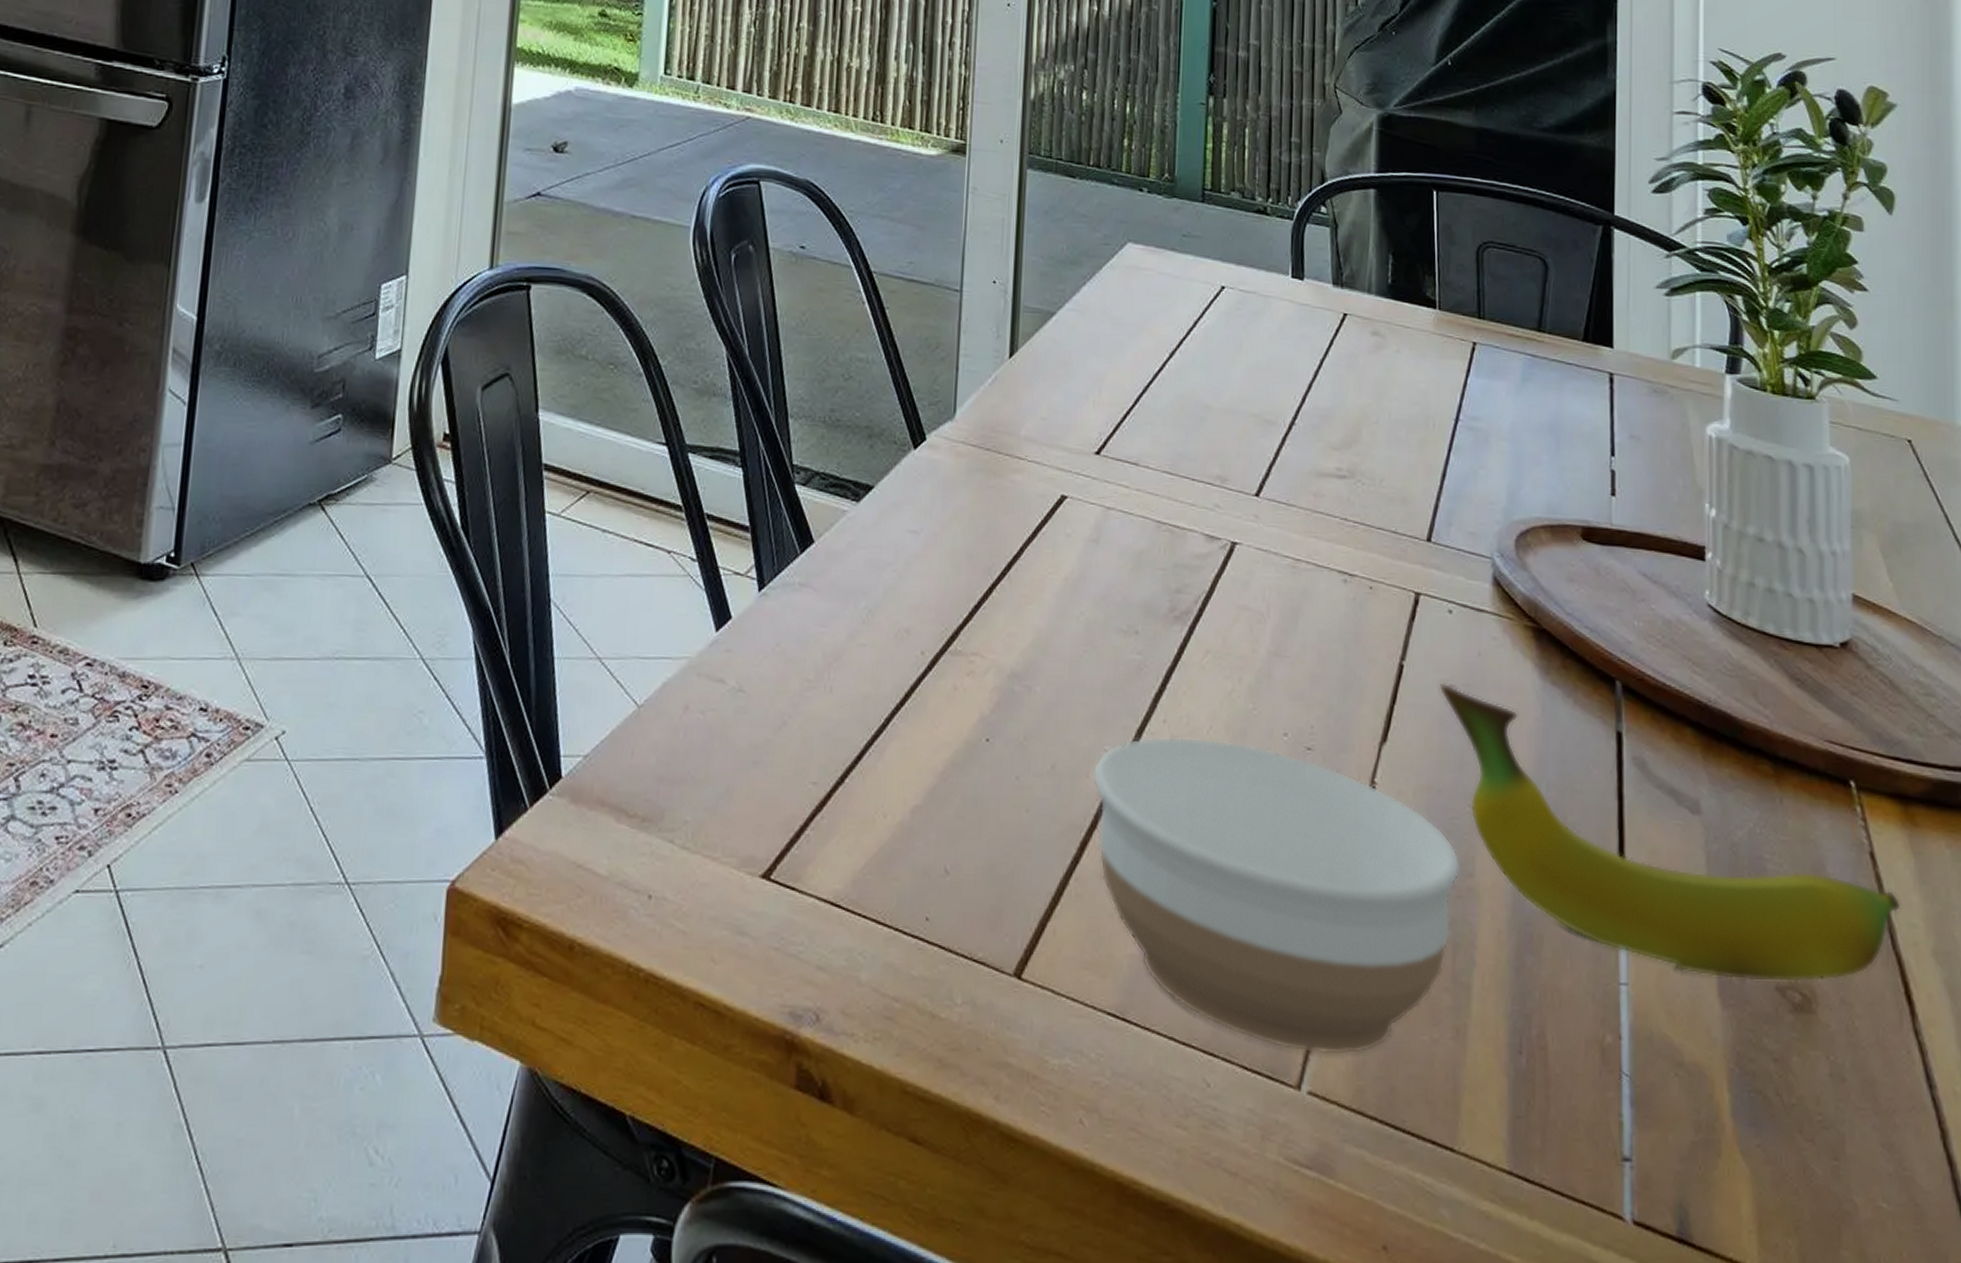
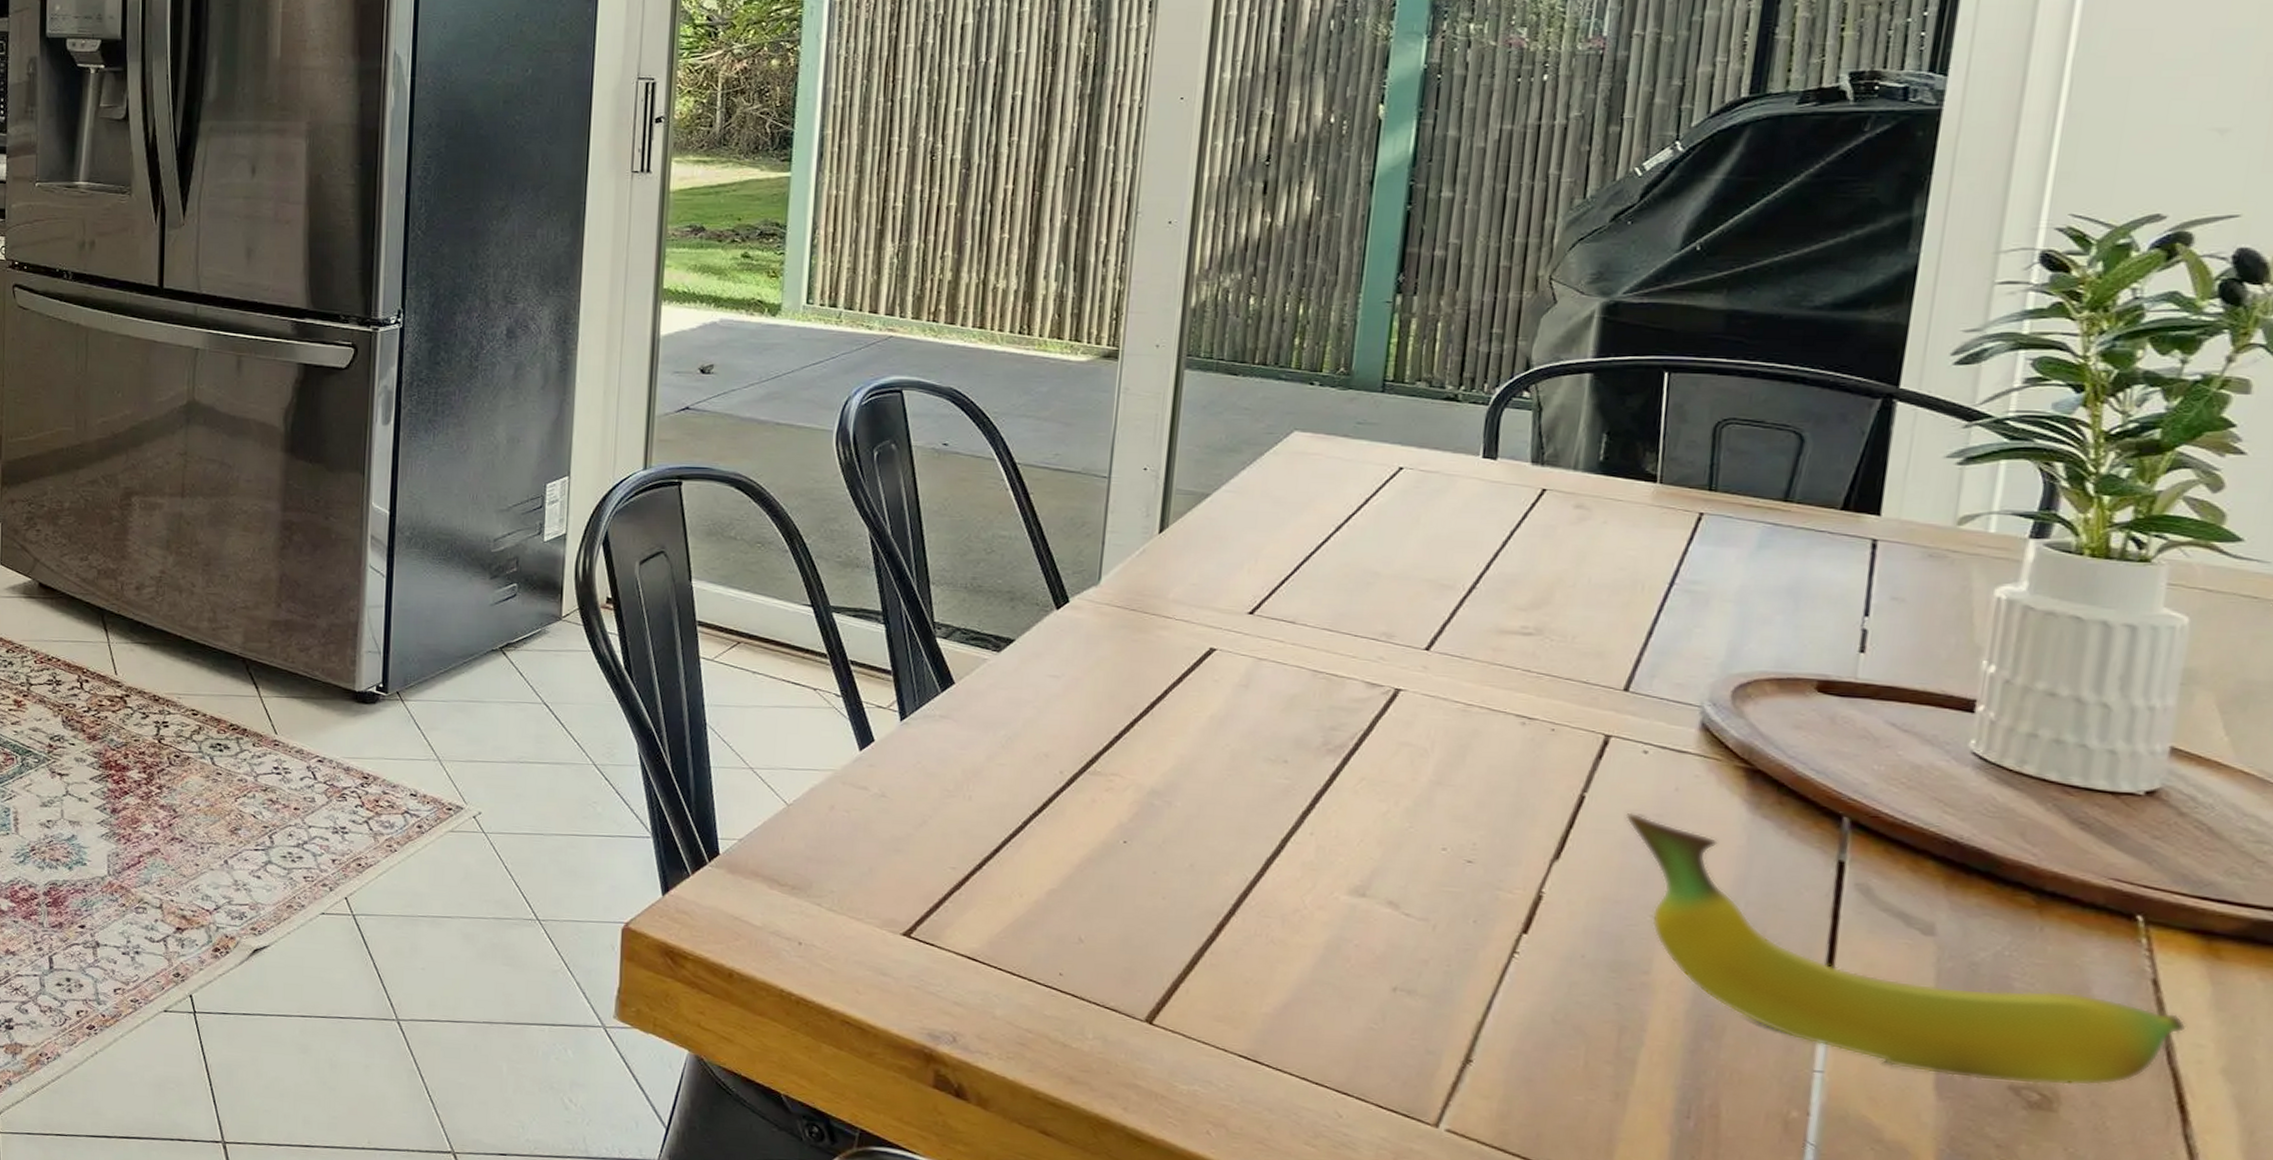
bowl: present [1092,735,1461,1056] -> none [1232,845,1636,1105]

